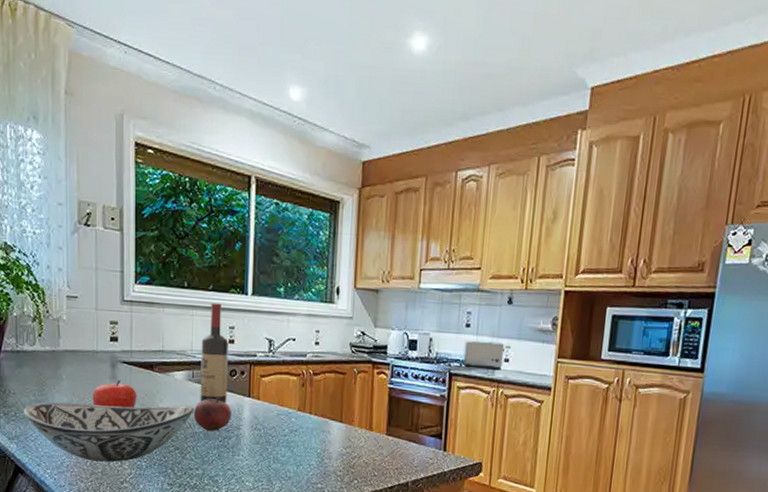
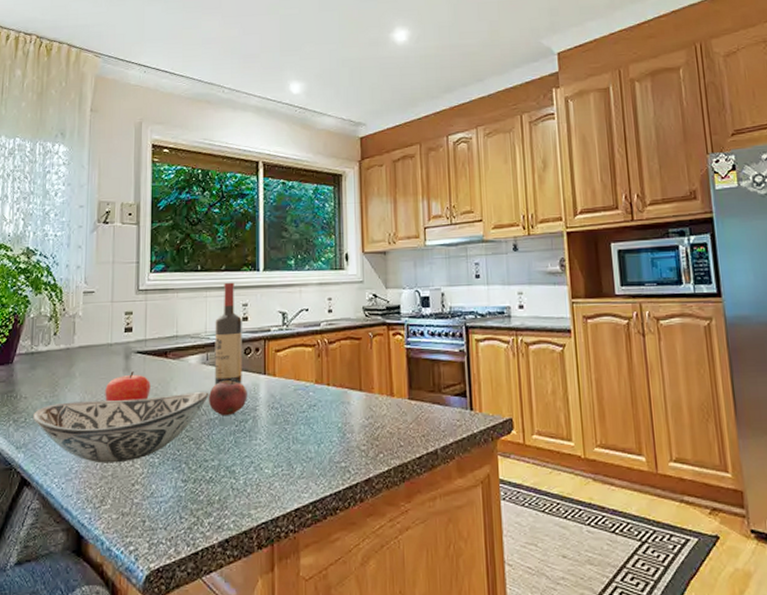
toaster: present [463,340,505,370] -> none [476,289,517,319]

